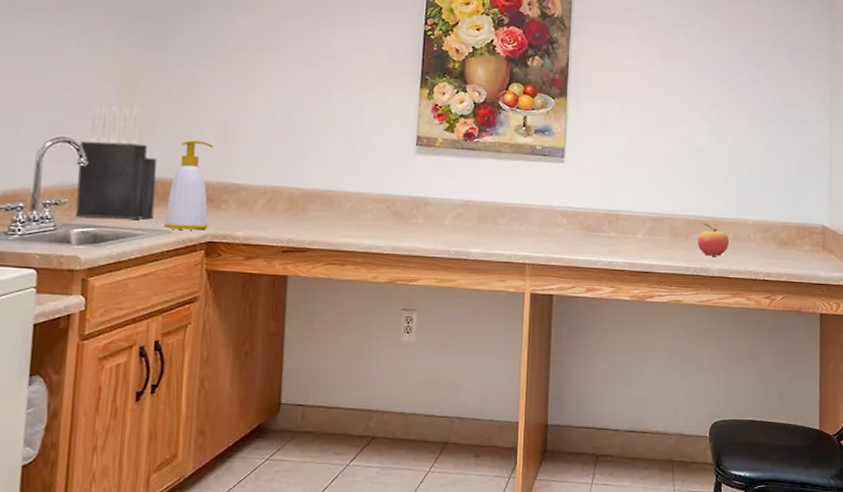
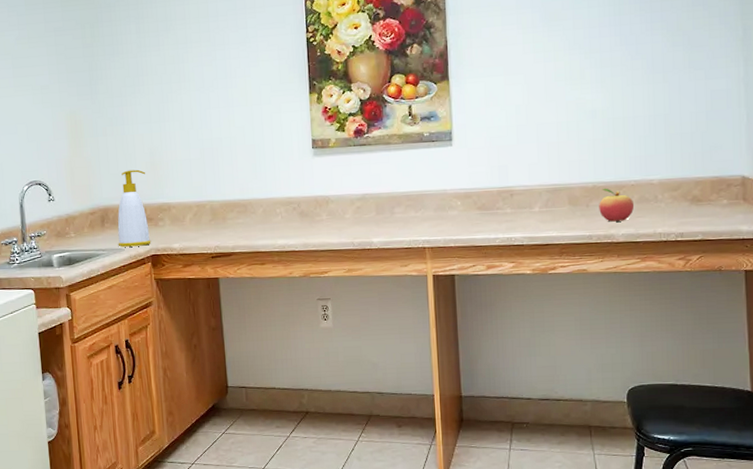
knife block: present [75,104,157,220] -> none [47,147,110,244]

